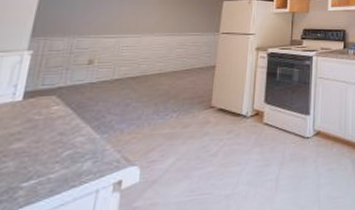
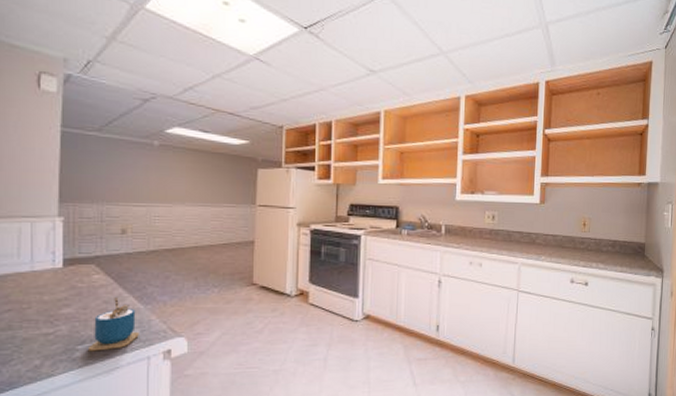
cup: none [32,128,91,189] -> present [87,298,139,352]

